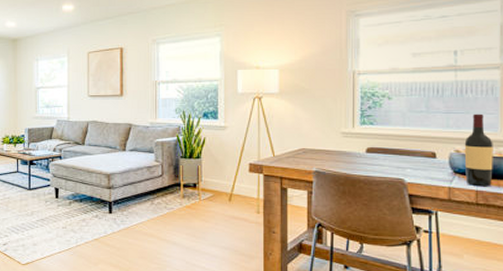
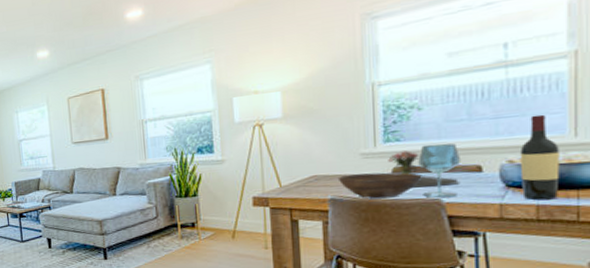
bowl: none [322,151,390,174] -> present [337,172,422,199]
flower arrangement: none [363,134,419,167] -> present [388,150,460,188]
wine glass: none [387,130,421,179] -> present [418,143,462,198]

